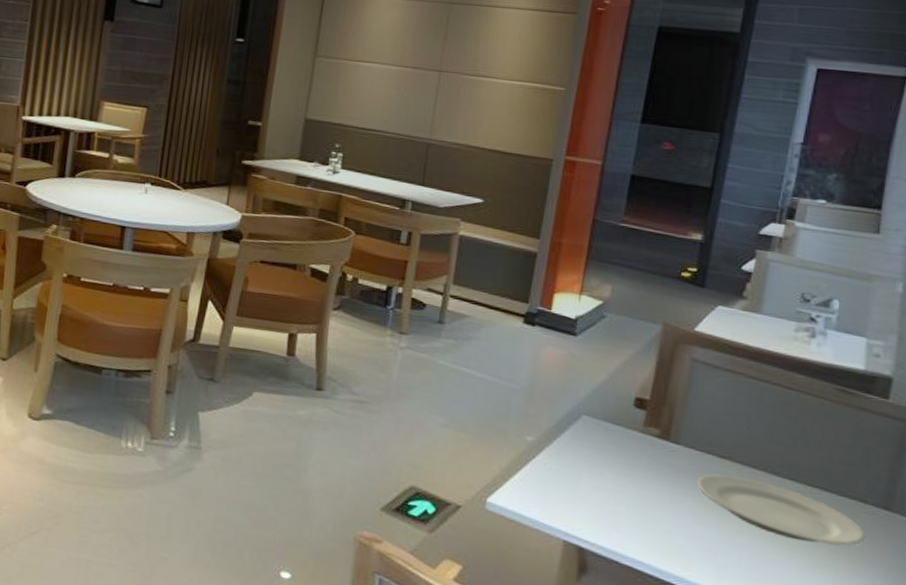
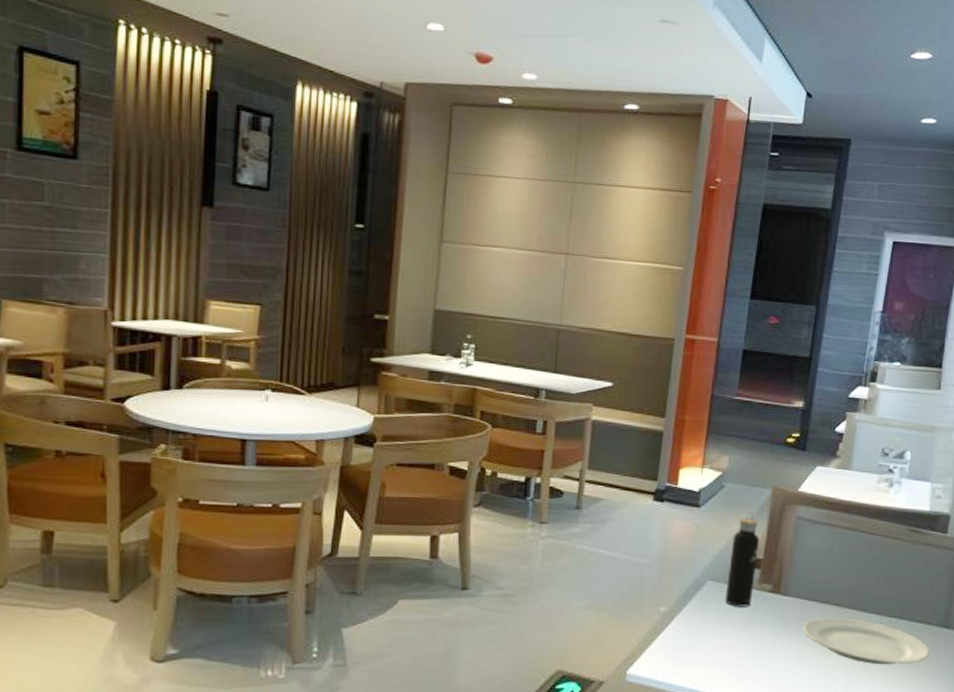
water bottle: none [603,346,645,450] -> present [725,512,759,607]

